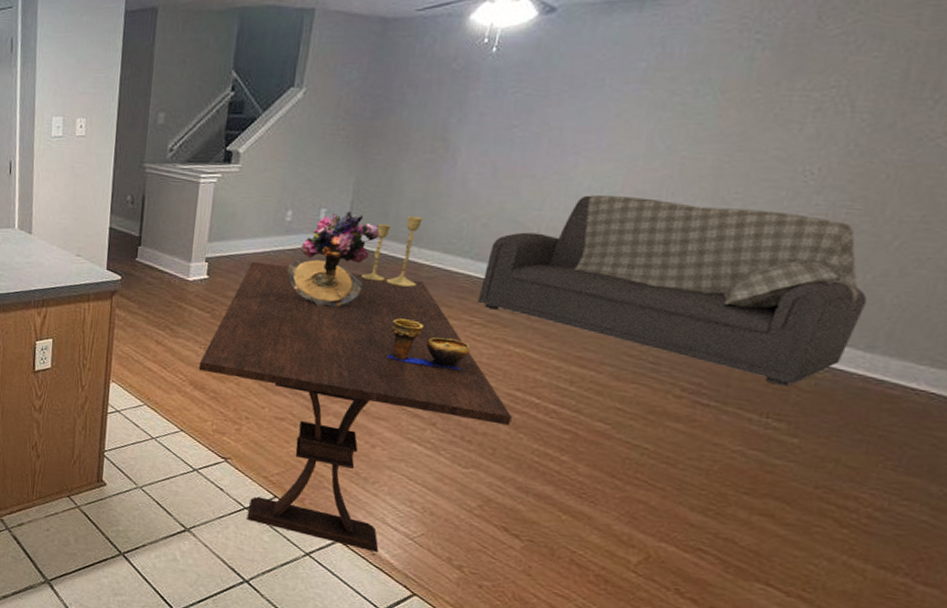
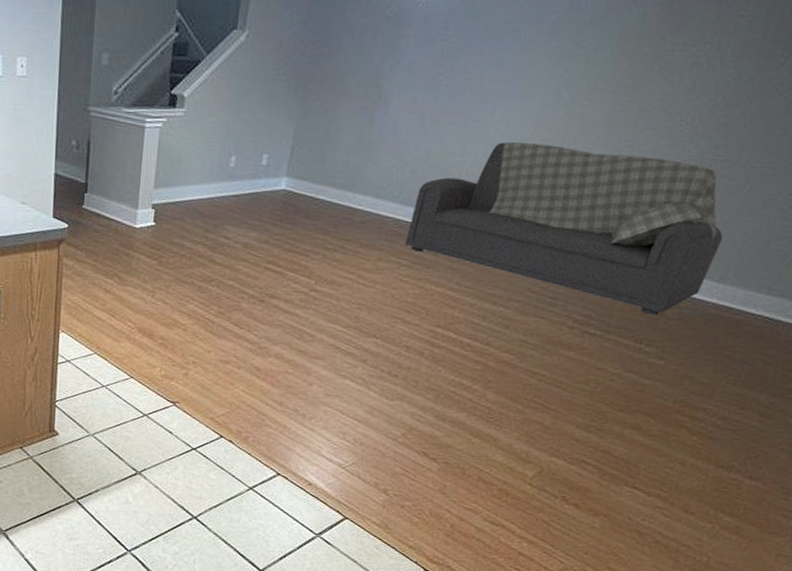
dining table: present [198,262,512,552] -> none [147,208,433,482]
bouquet: present [287,210,380,308] -> none [231,156,318,252]
candlestick: present [362,216,423,287] -> none [301,162,357,231]
decorative bowl: present [386,318,471,370] -> none [323,262,398,310]

